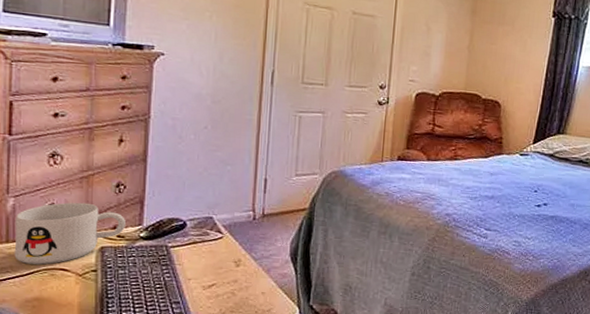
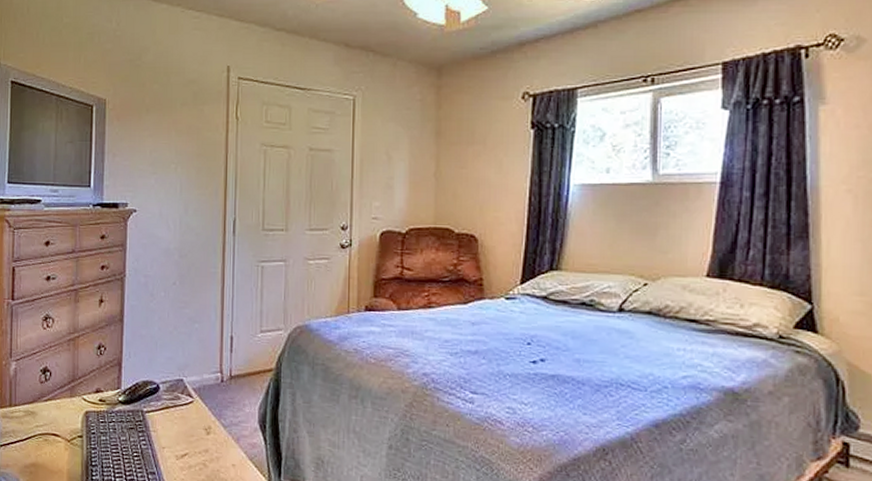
mug: present [14,202,125,265] -> none [16,365,106,430]

